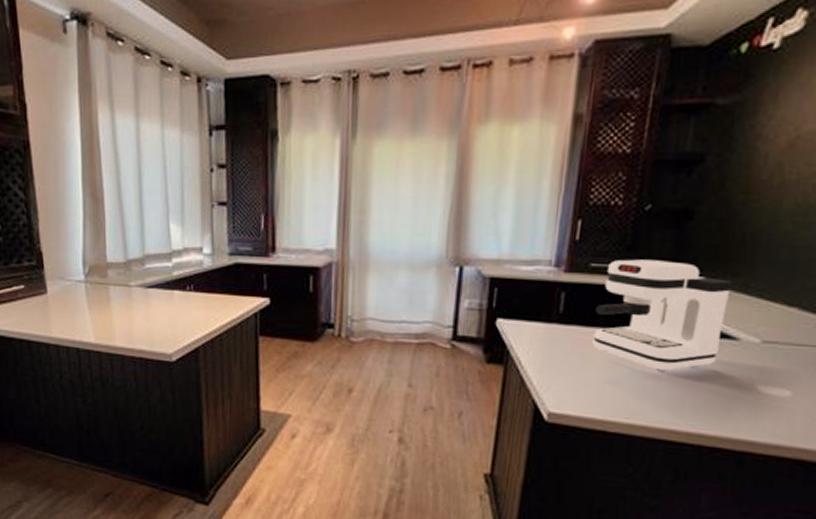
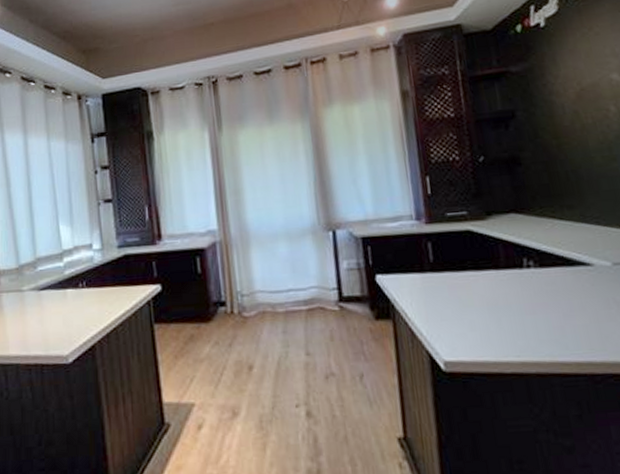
coffee maker: present [592,259,732,371] -> none [461,202,579,305]

